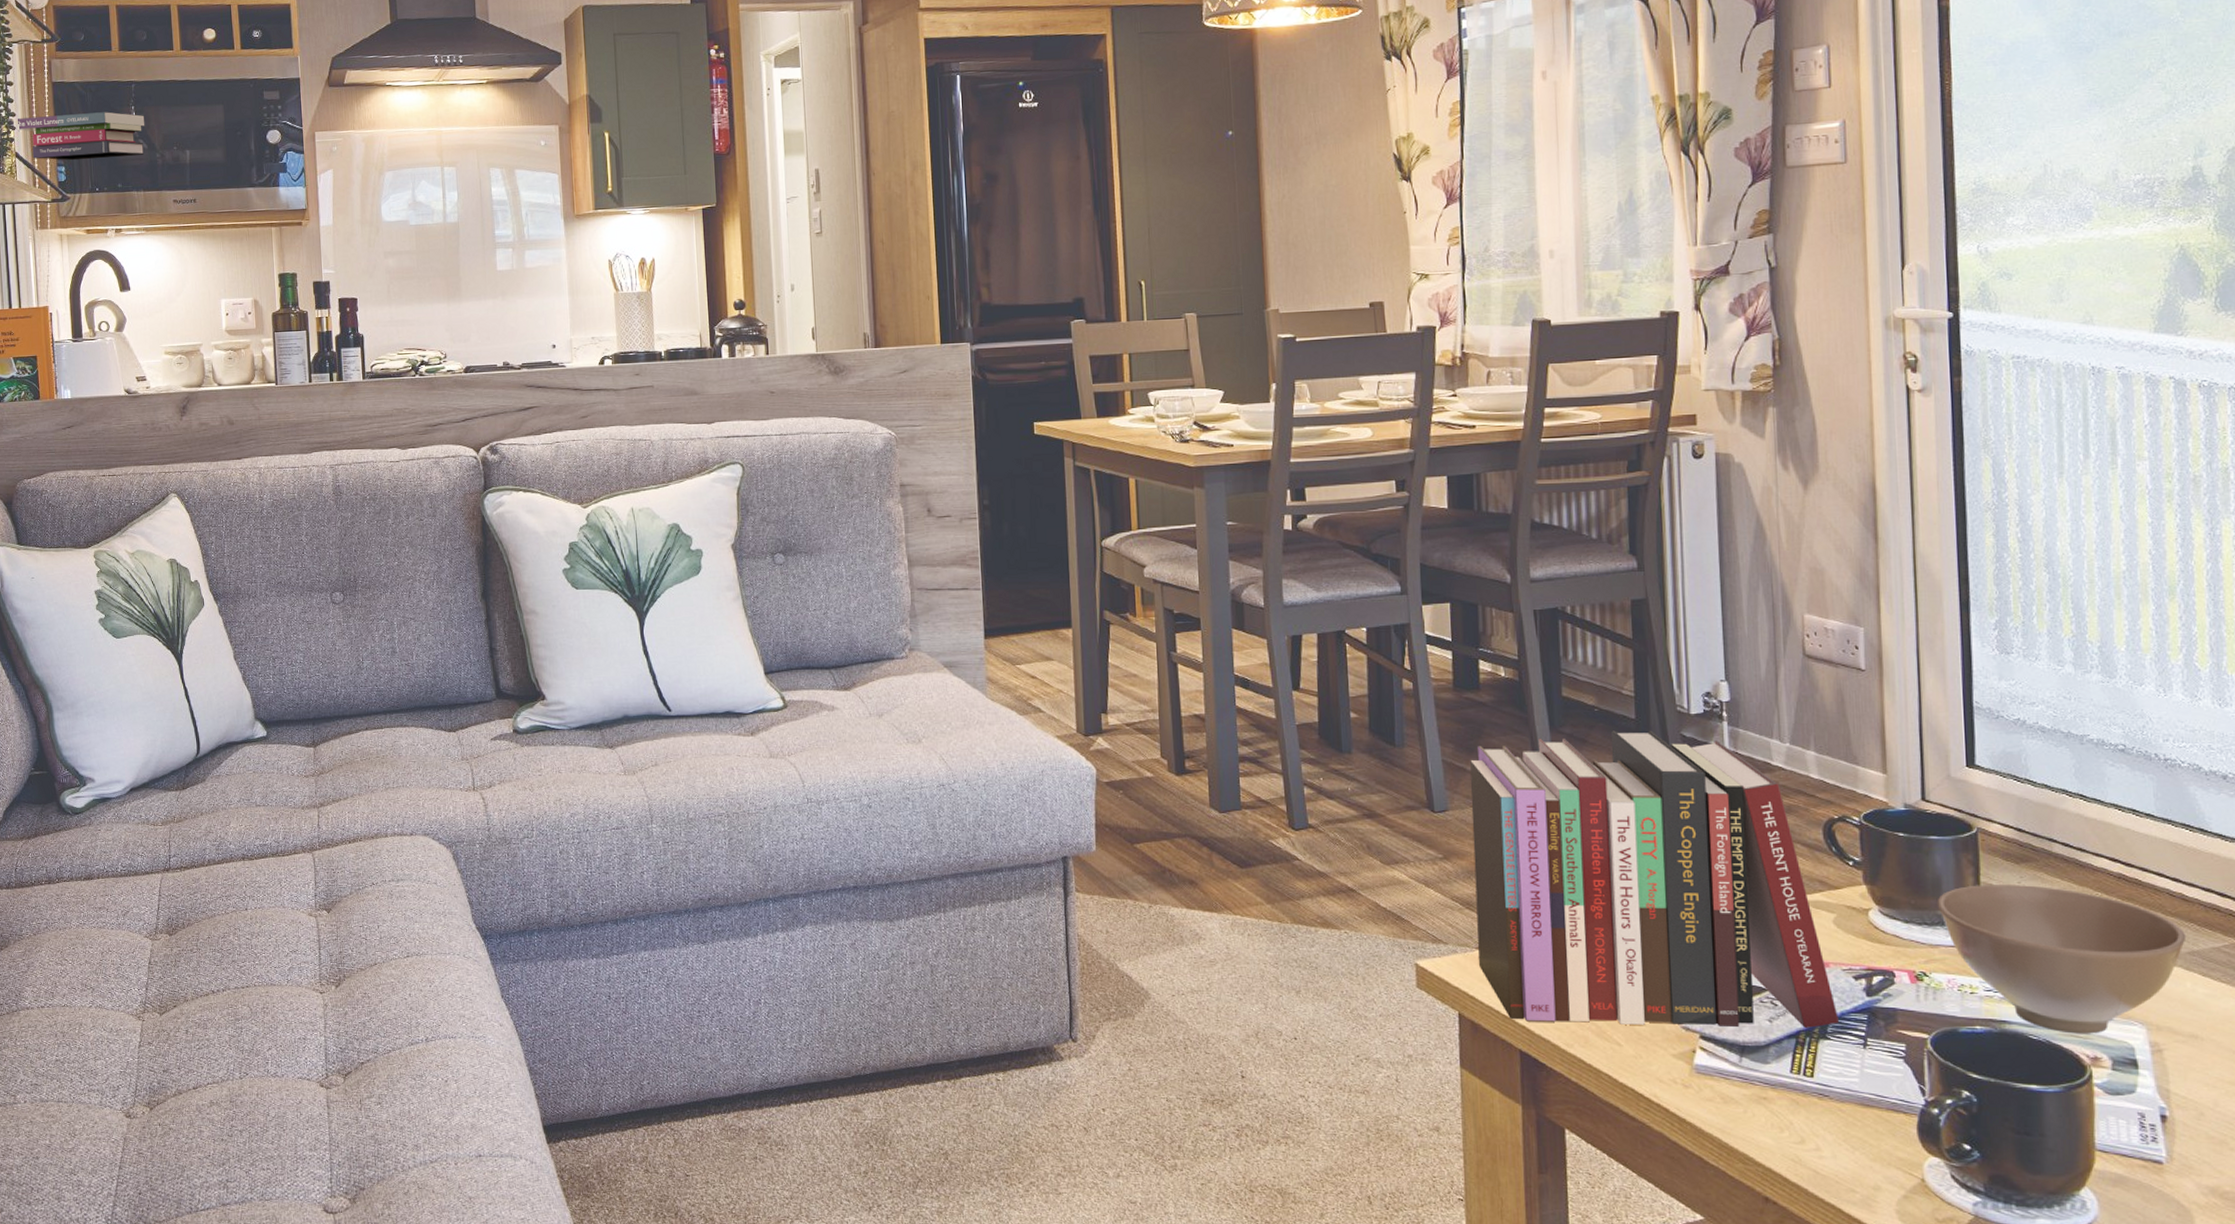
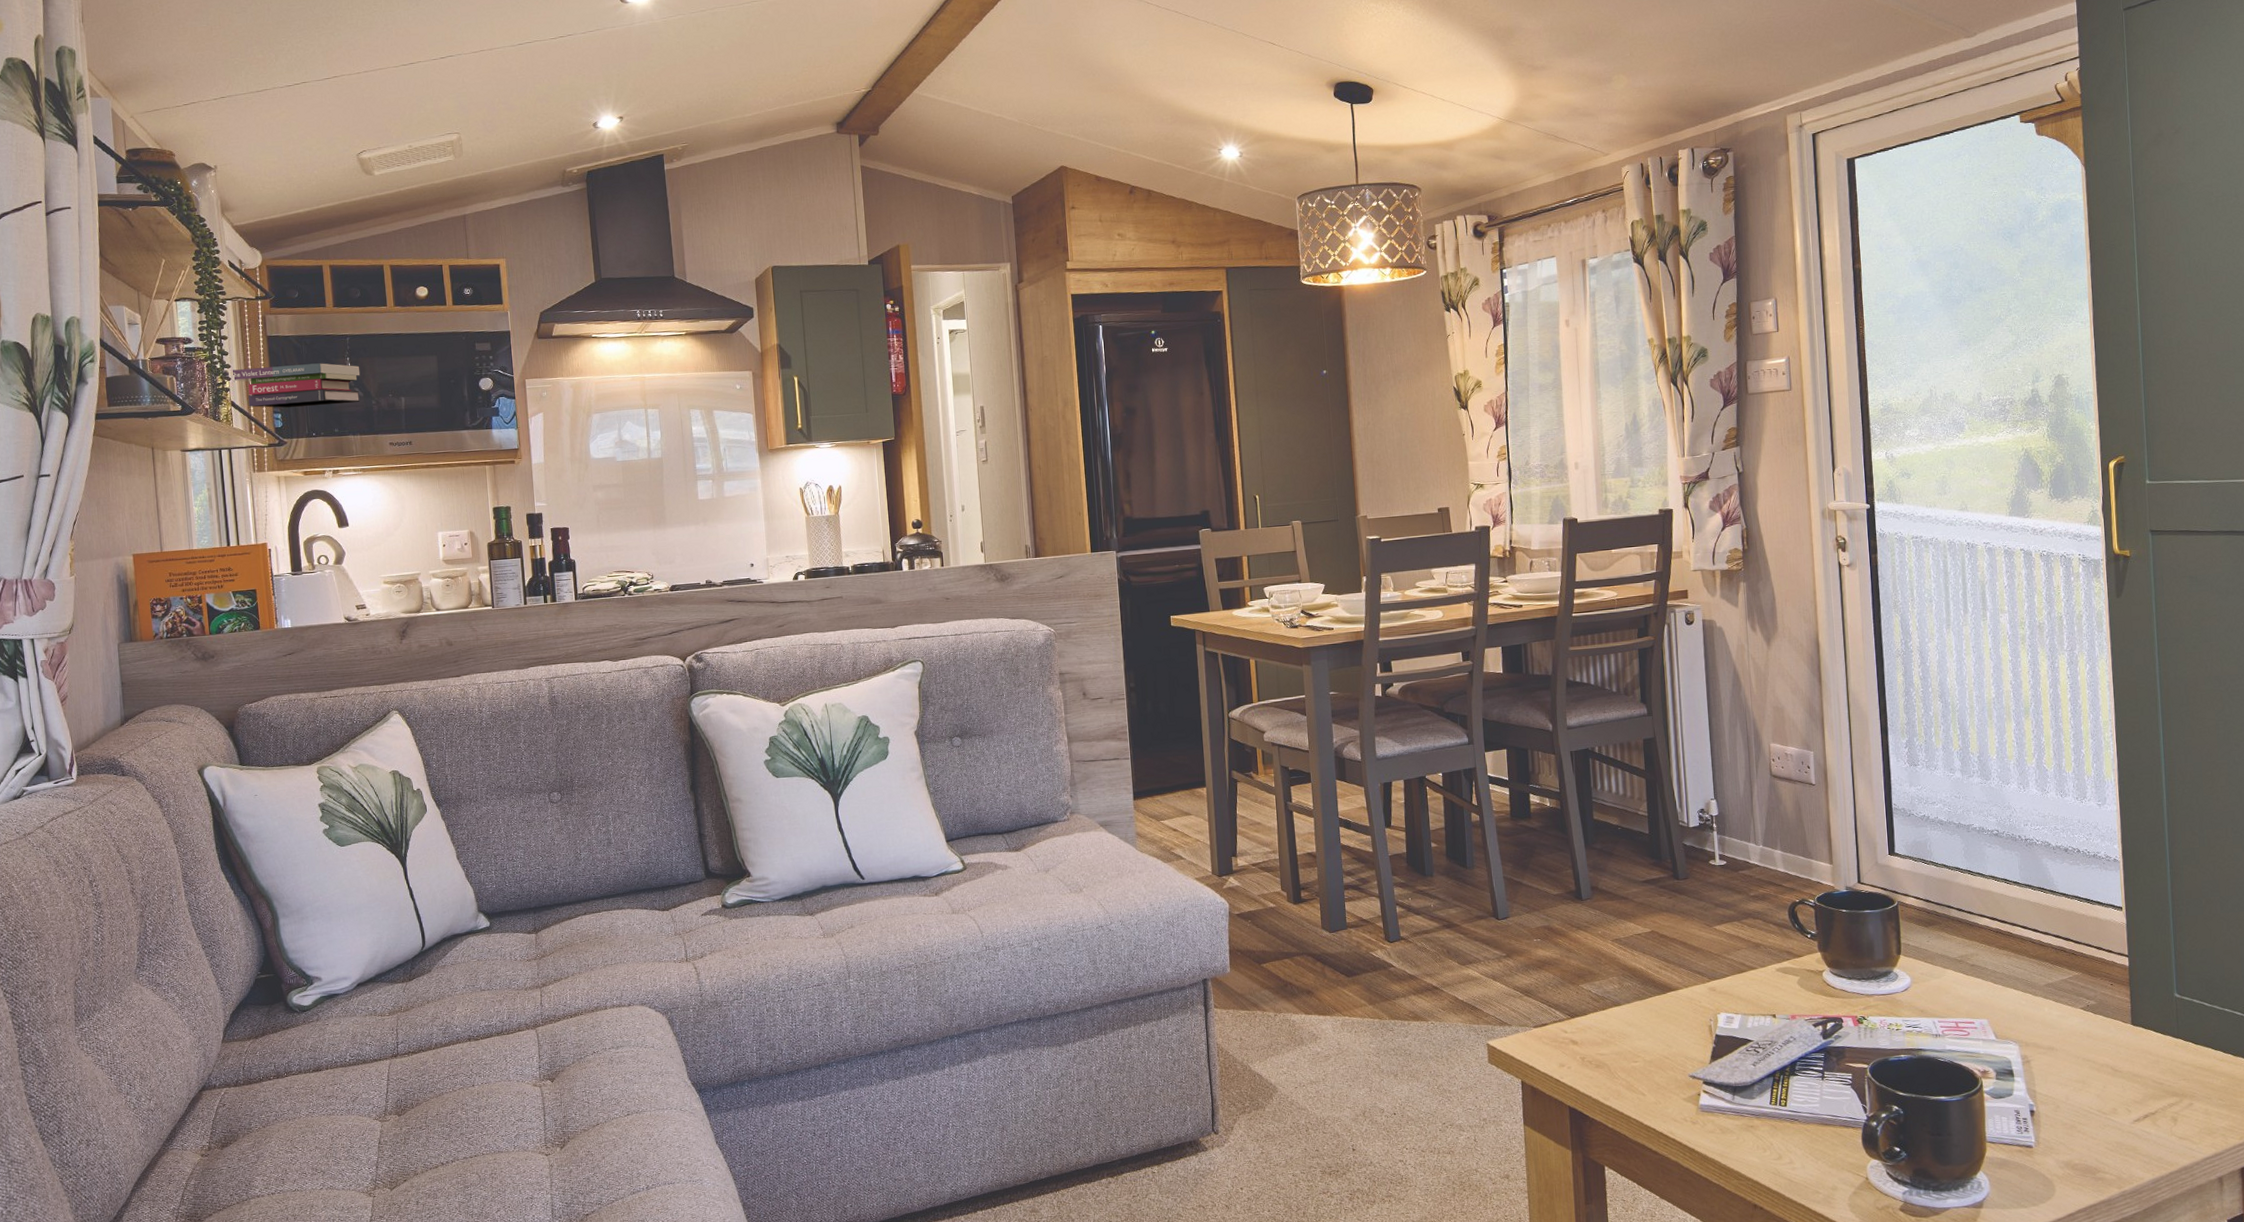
books: present [1470,730,1840,1029] -> none [1525,842,1805,1083]
bowl: present [1937,885,2187,1034] -> none [1871,943,2044,1055]

